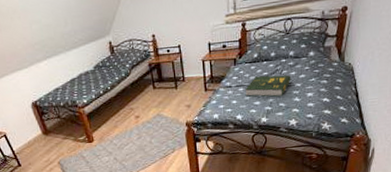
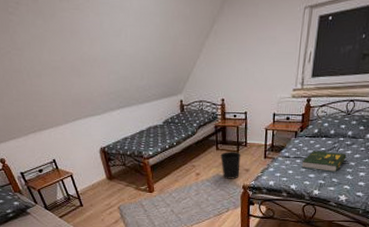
wastebasket: none [158,88,181,118] -> present [220,151,241,179]

